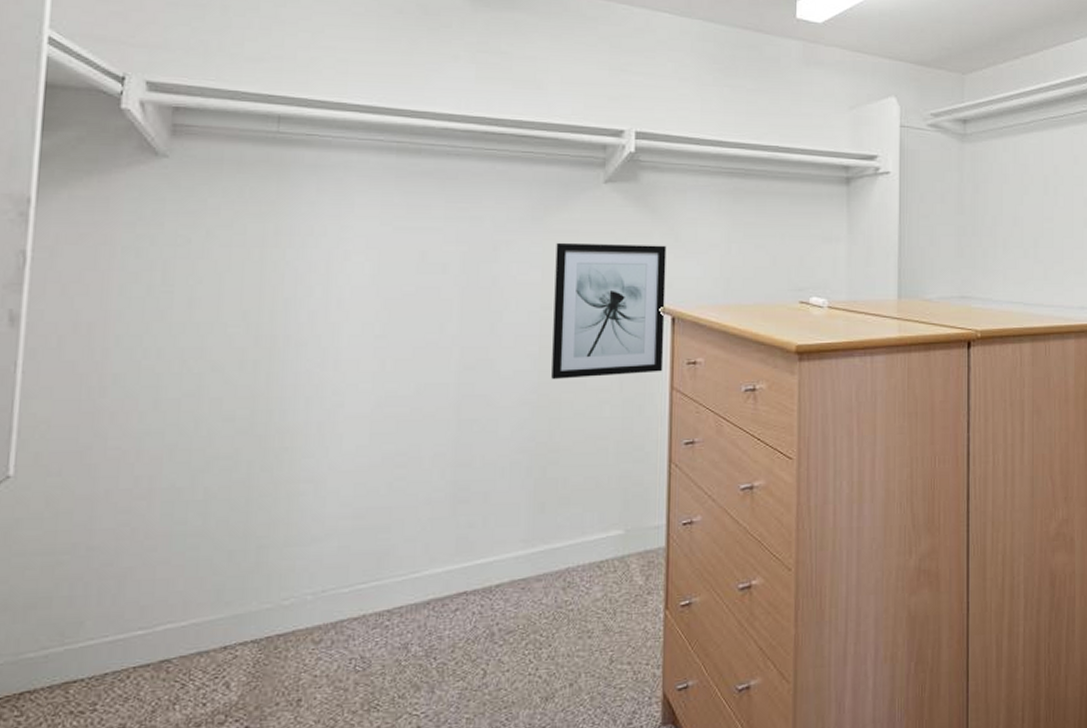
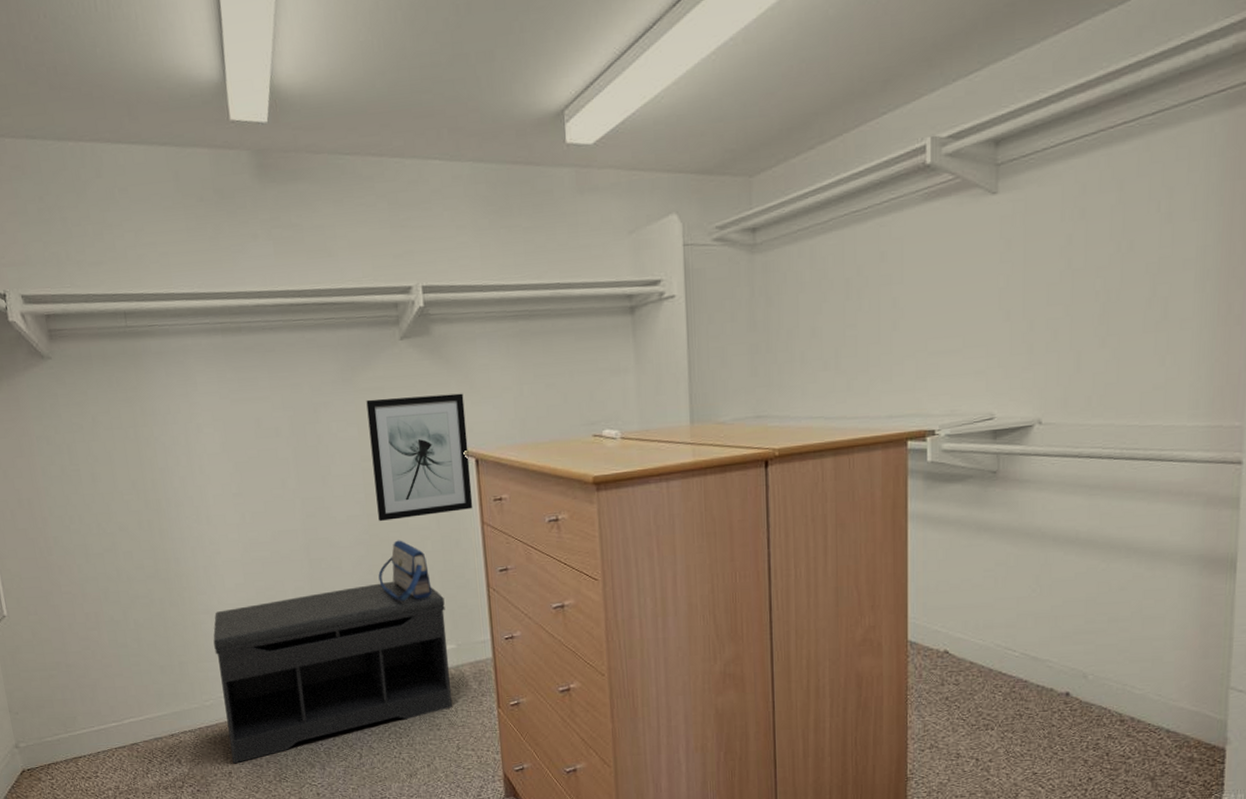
bench: none [306,450,617,688] -> present [213,581,452,764]
handbag: none [541,402,604,476] -> present [378,540,432,602]

